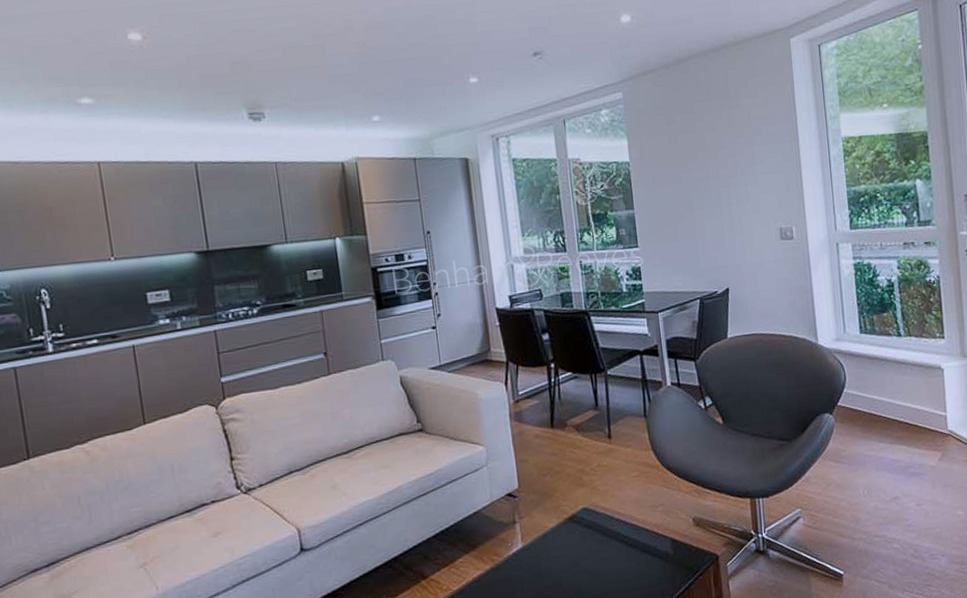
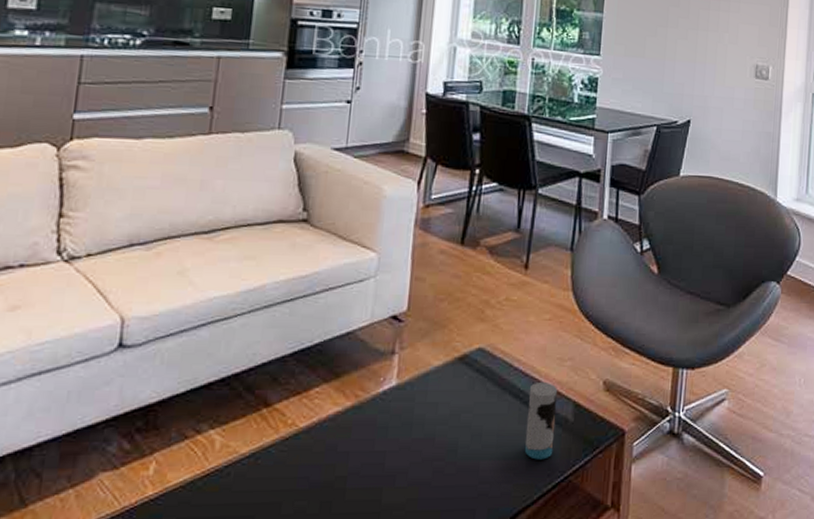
cup: none [631,526,661,589] -> present [524,383,558,460]

